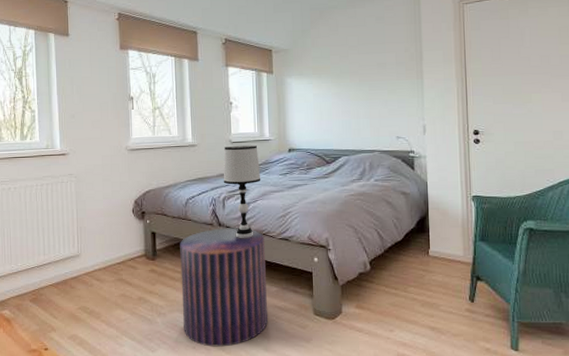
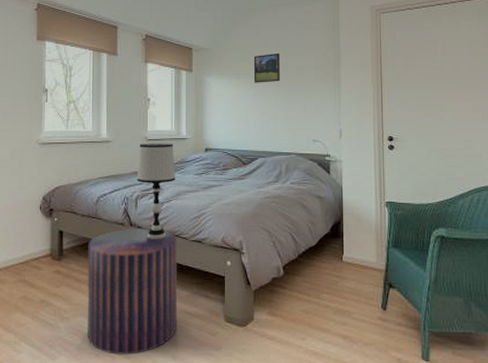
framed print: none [333,50,361,82] -> present [253,52,280,83]

